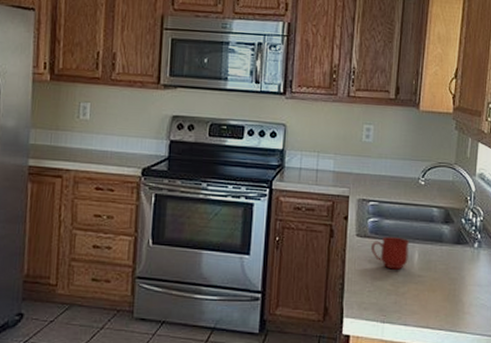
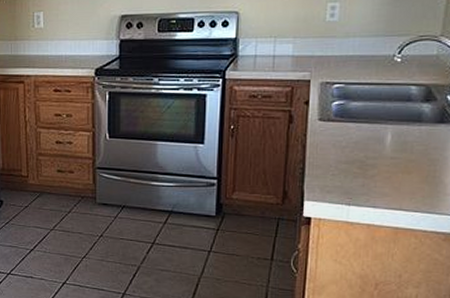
mug: present [370,236,409,270] -> none [335,118,380,152]

